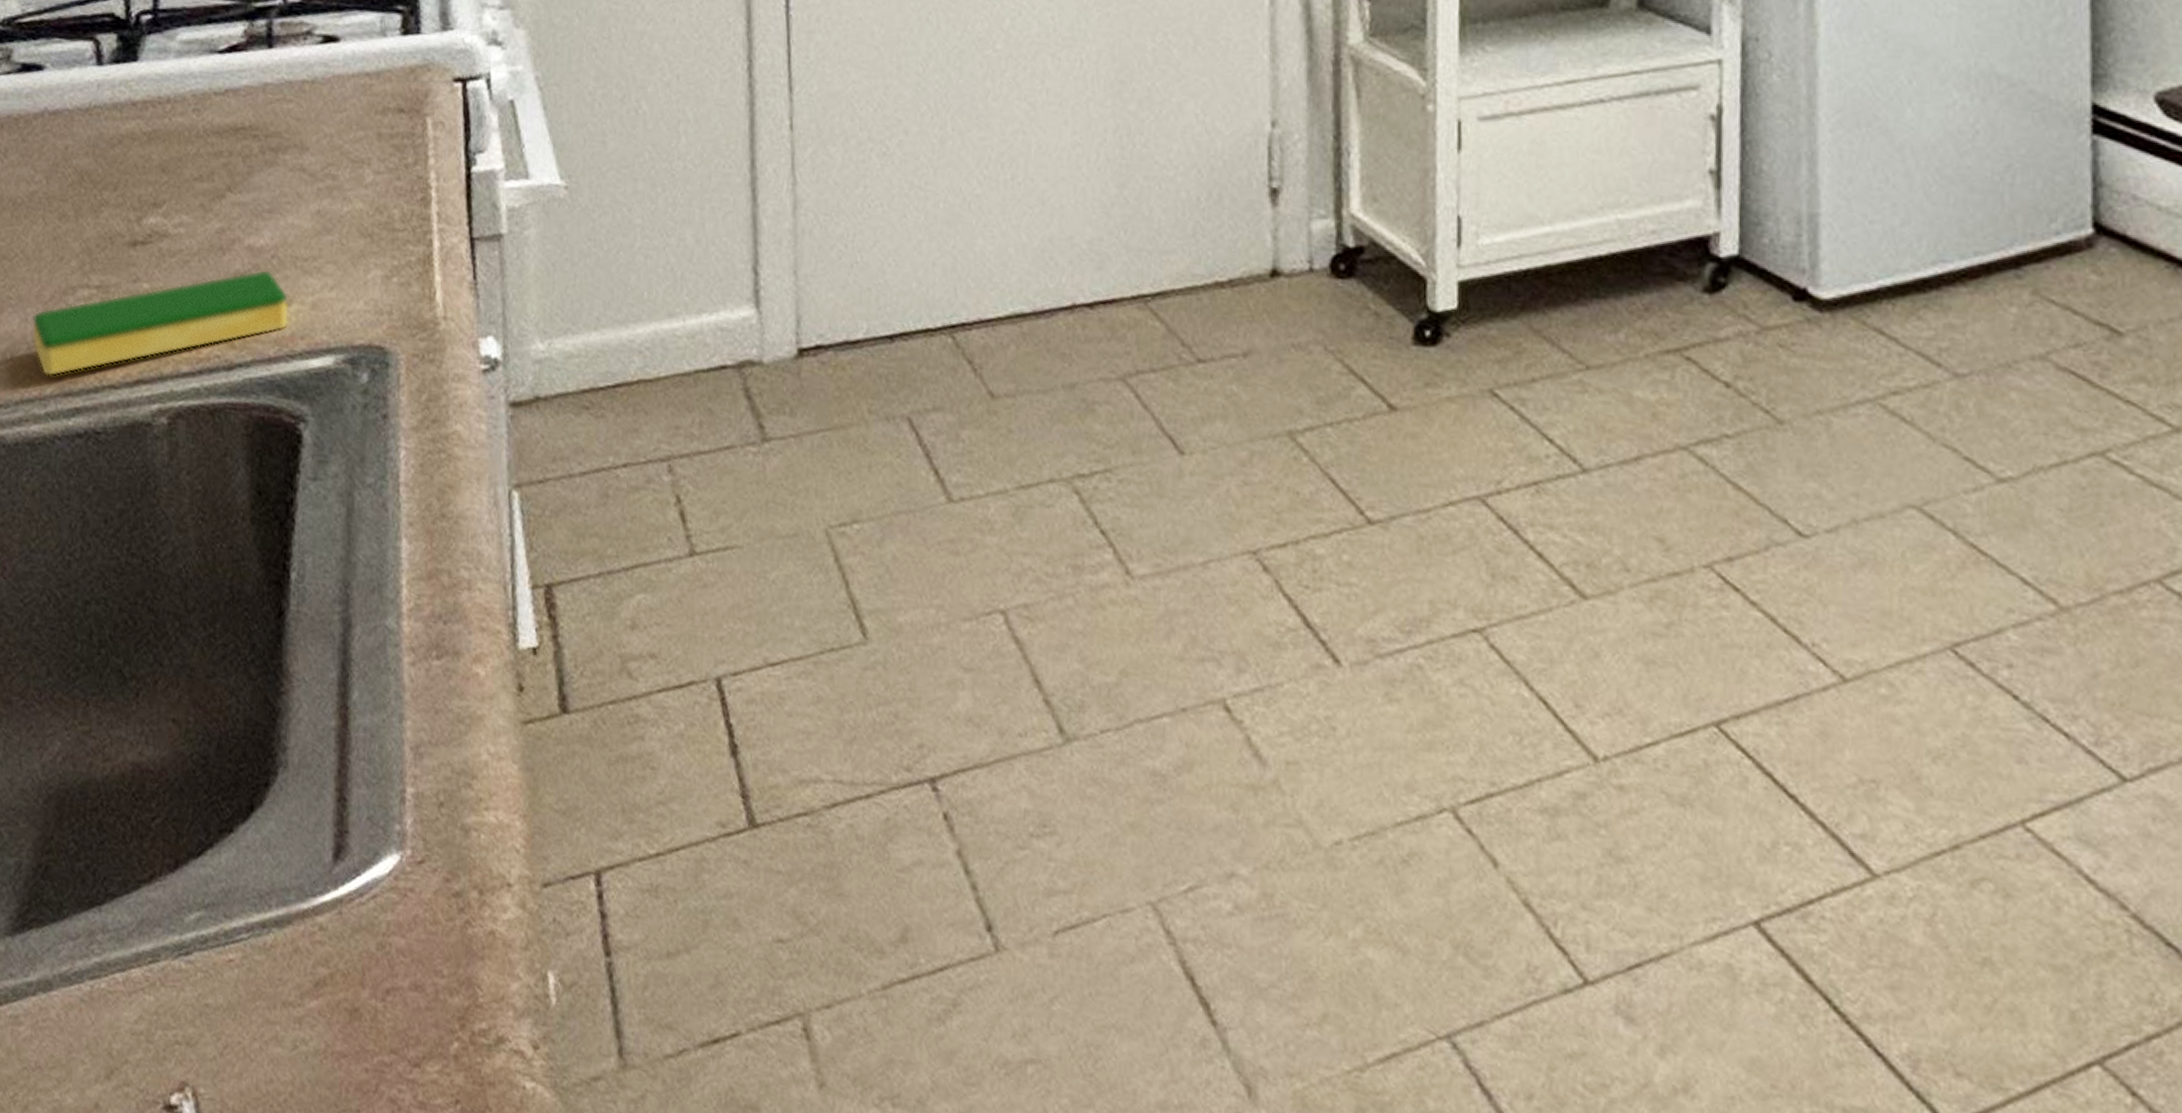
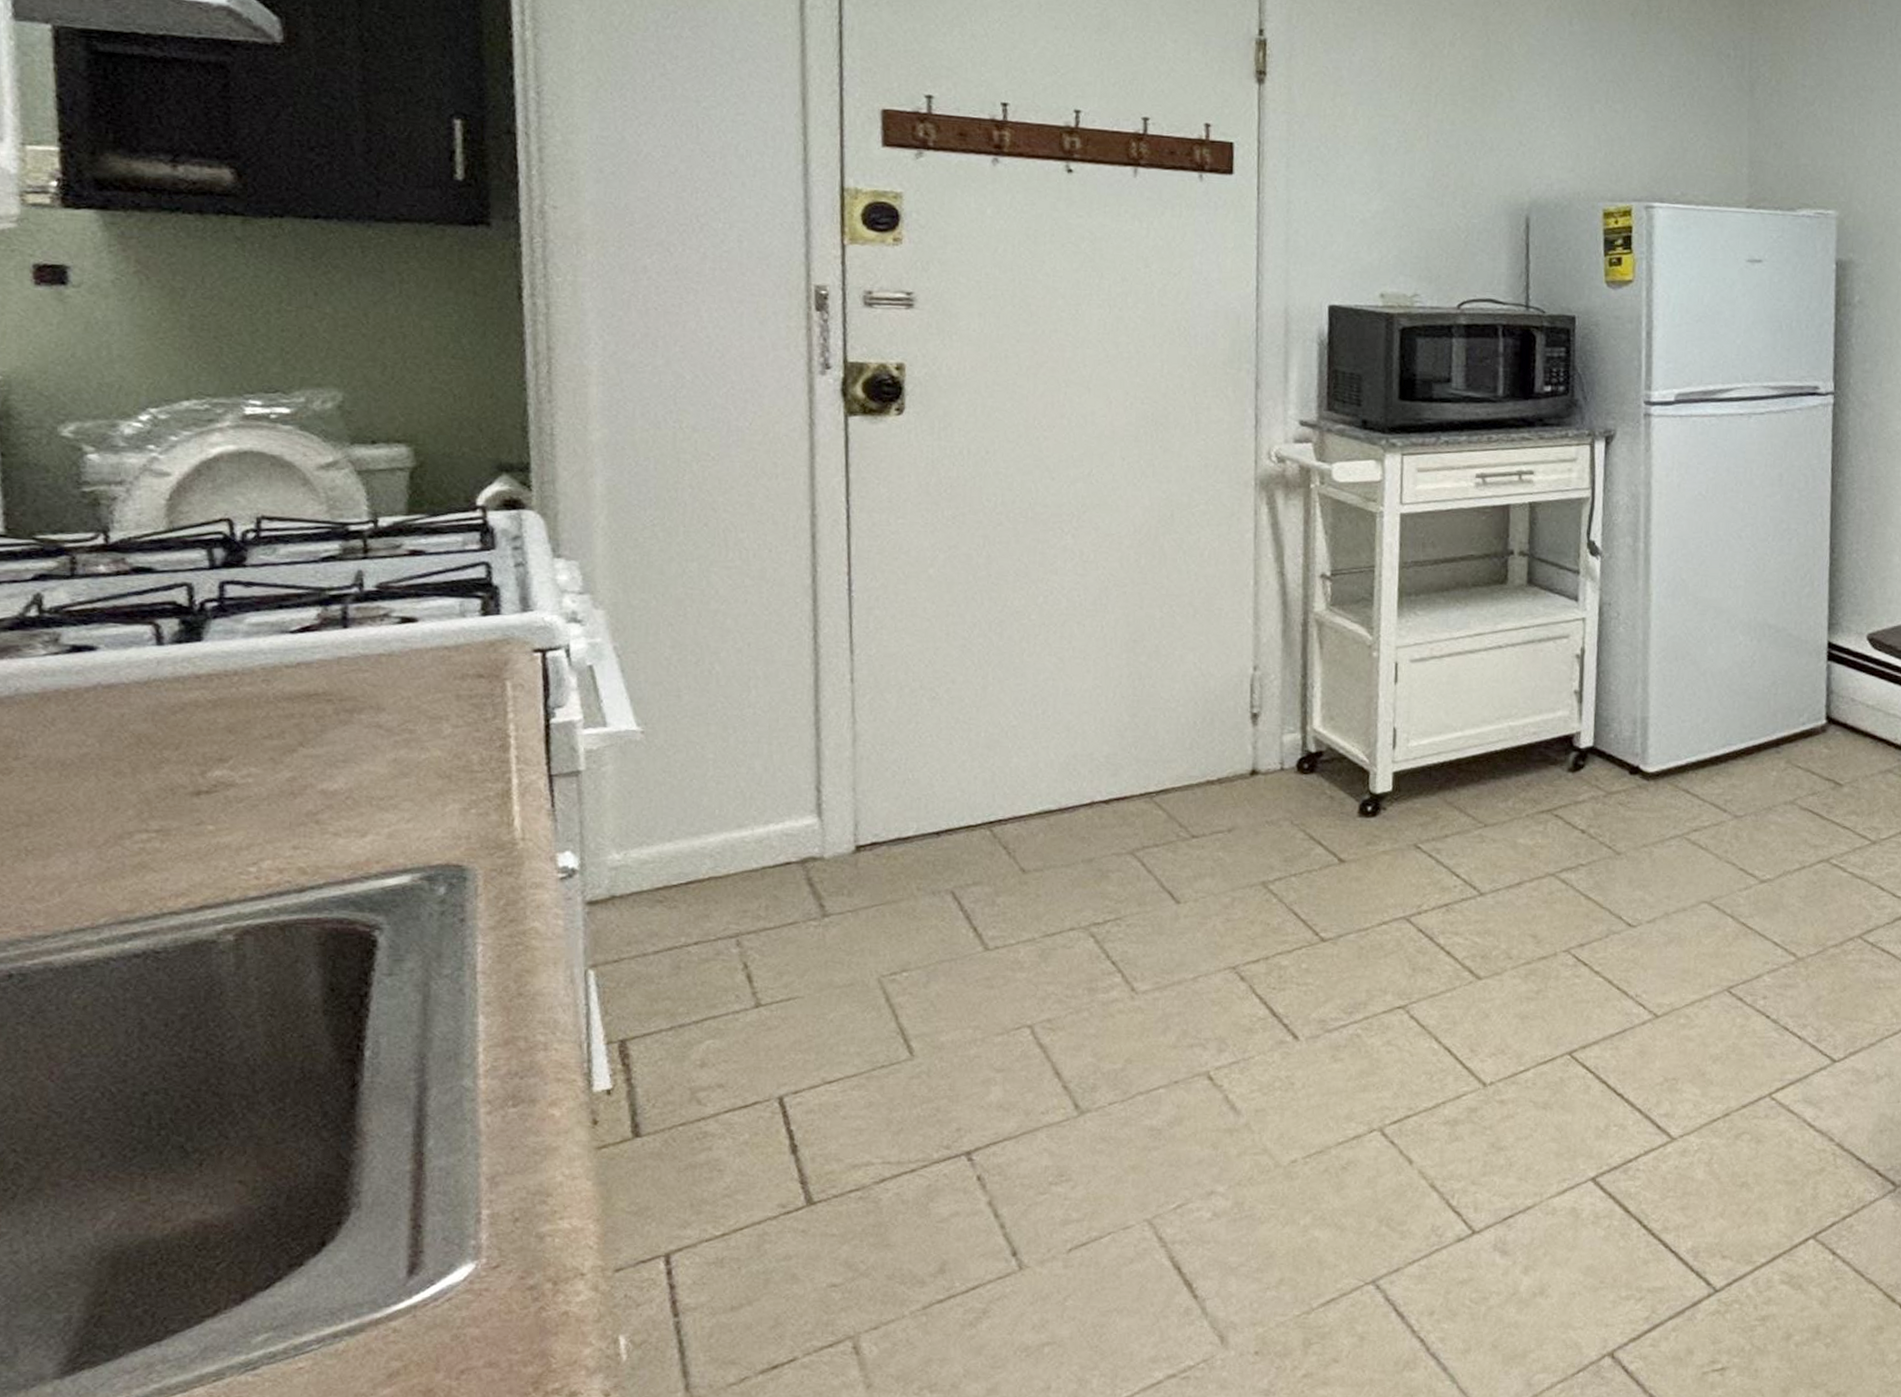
dish sponge: present [32,268,290,377] -> none [83,808,365,909]

